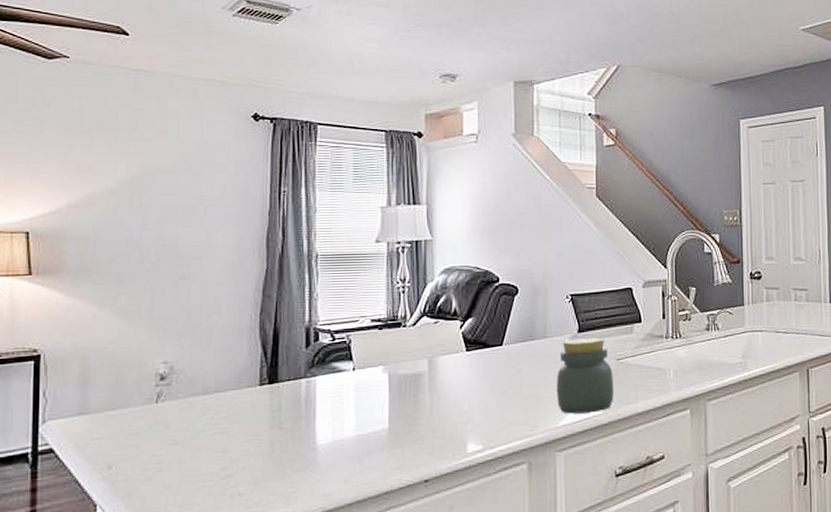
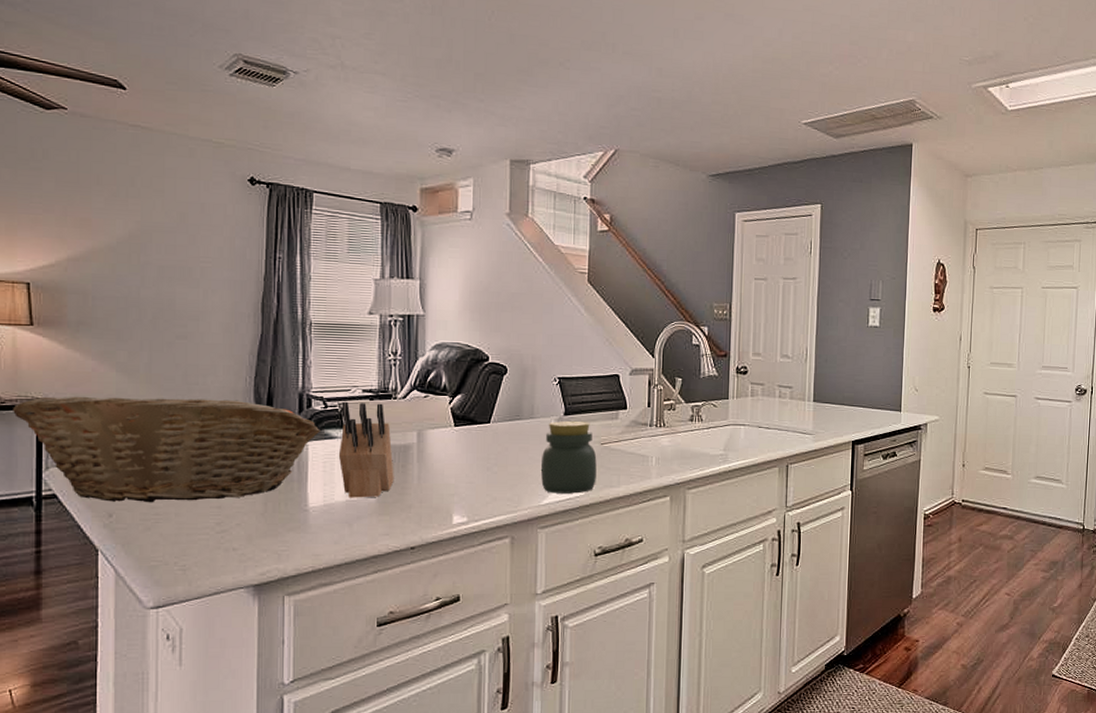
fruit basket: none [9,338,328,453] -> present [13,396,320,503]
knife block: none [347,332,406,433] -> present [338,401,394,498]

